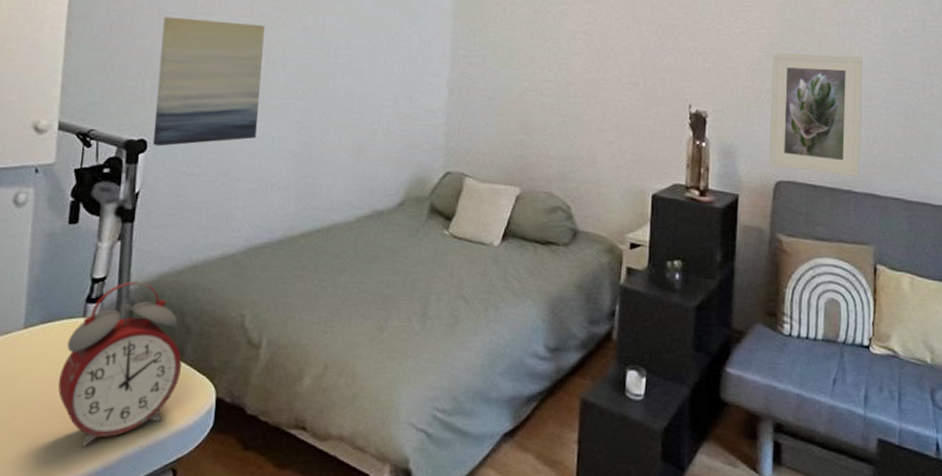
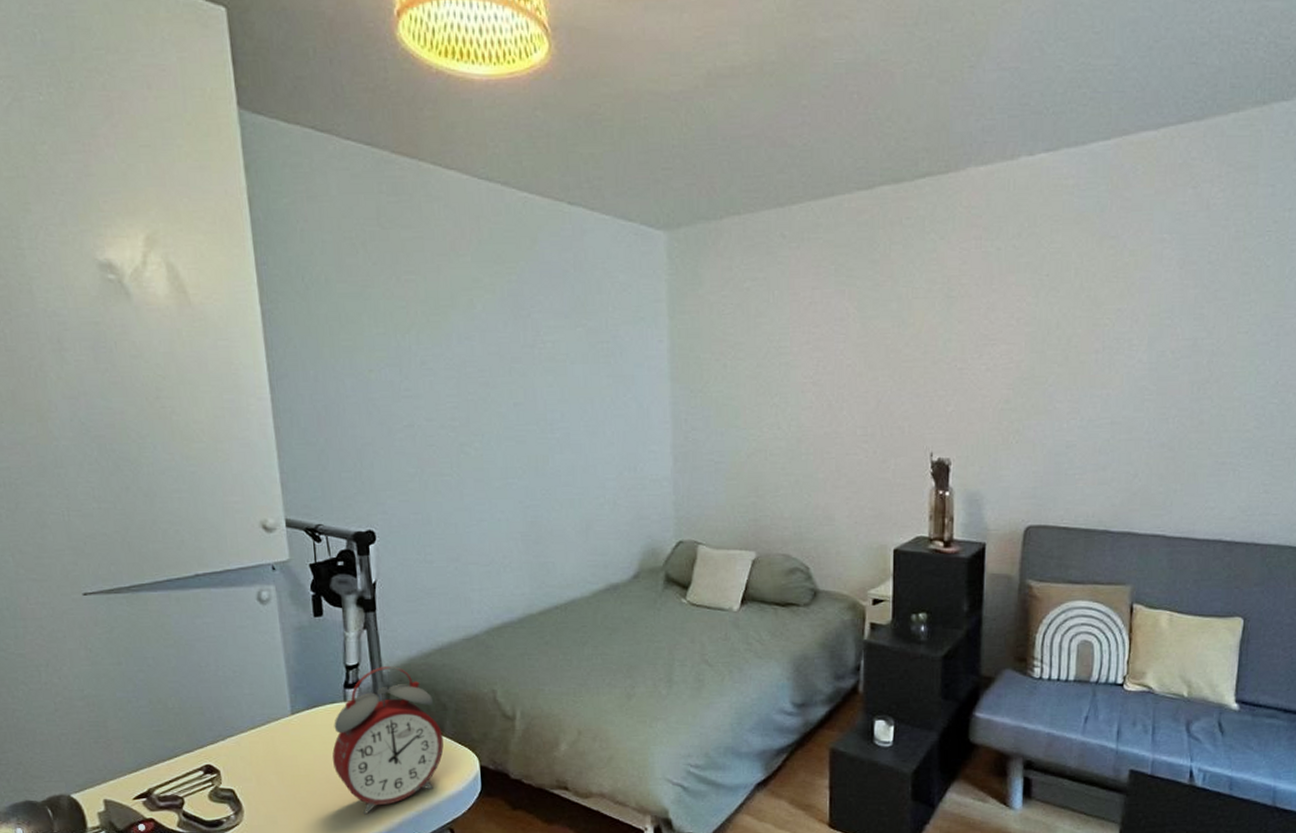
wall art: present [152,17,265,147] -> none [370,403,483,536]
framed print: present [768,53,862,177] -> none [1017,385,1123,516]

